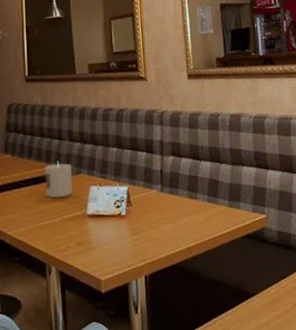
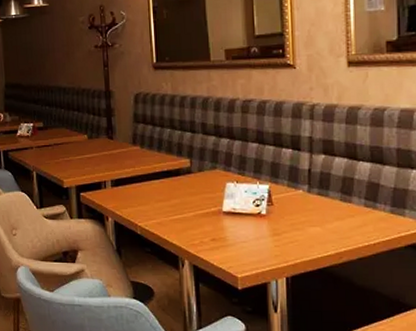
candle: present [44,161,73,198] -> none [175,155,207,193]

